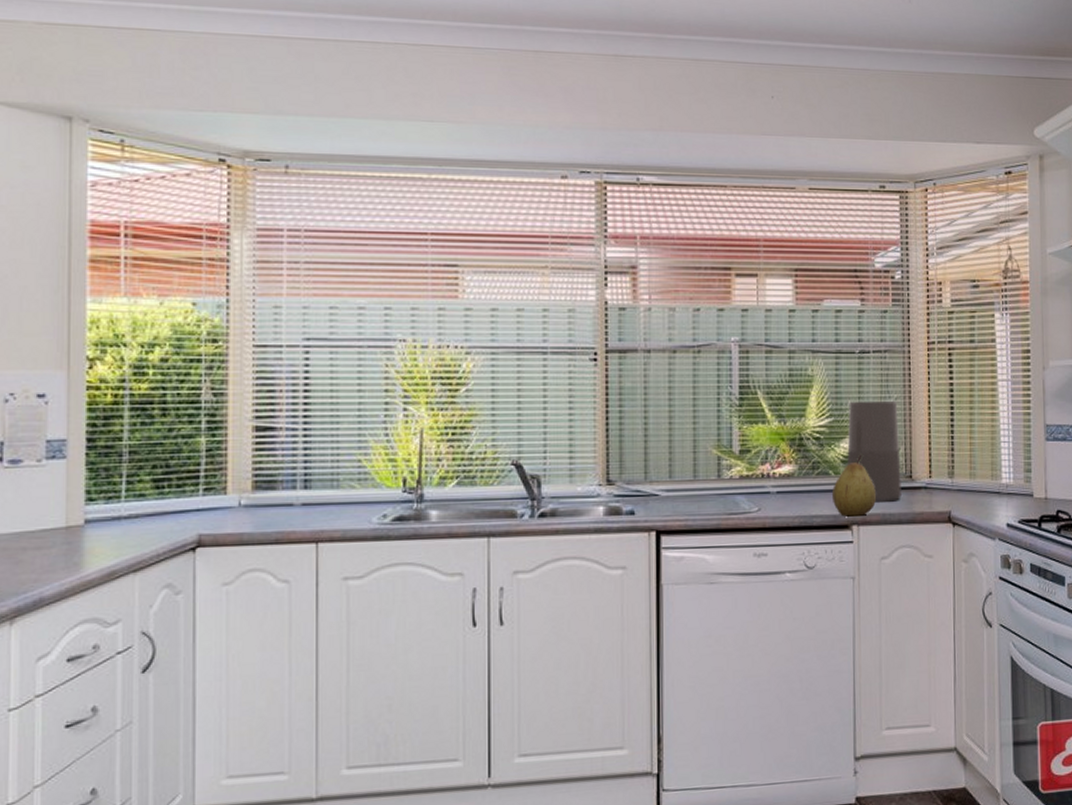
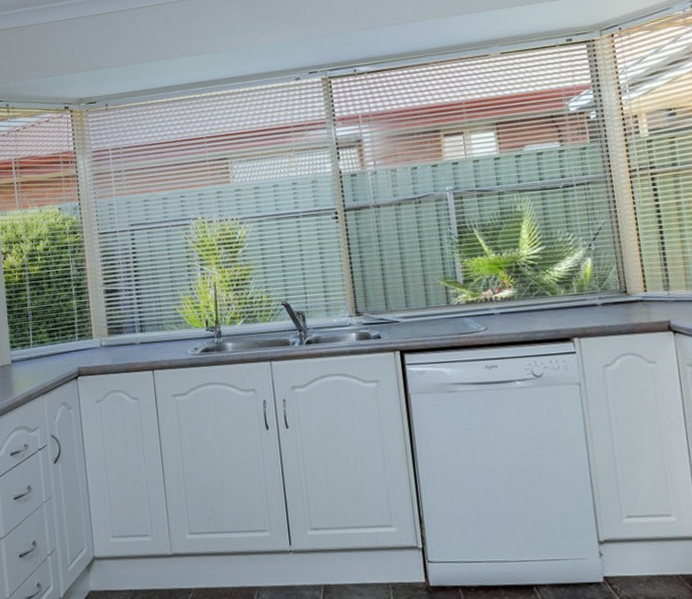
fruit: present [831,454,876,517] -> none [550,275,594,331]
vase: present [847,400,902,502] -> none [558,226,619,317]

